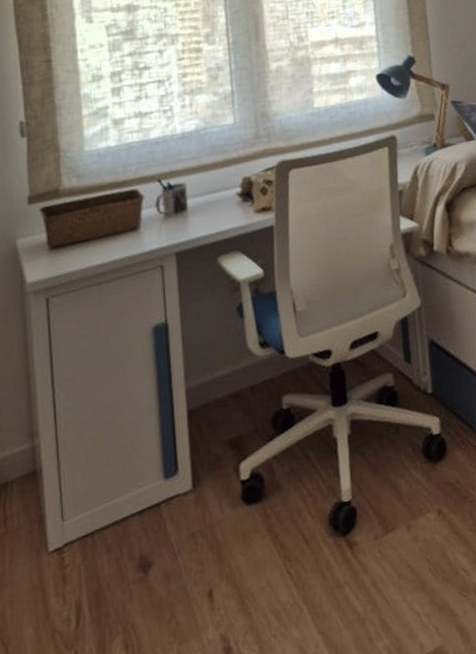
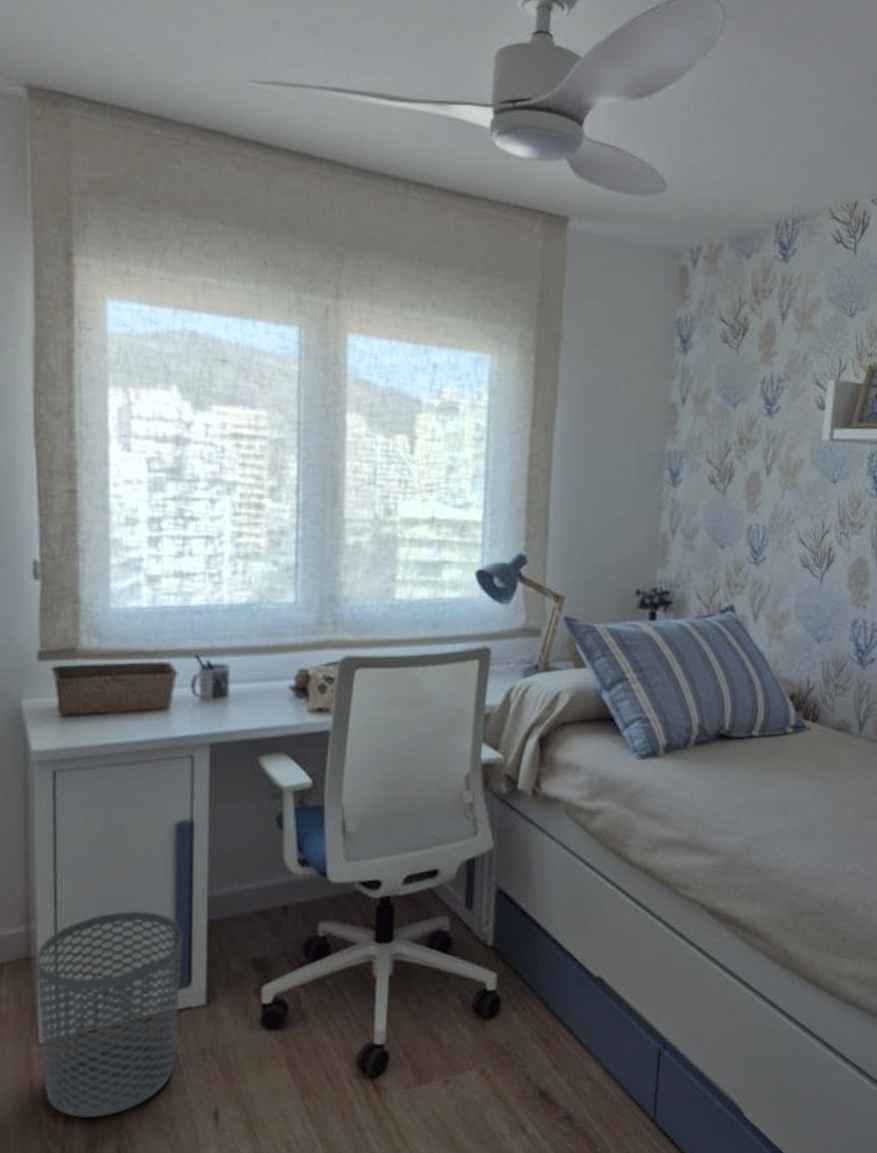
waste bin: none [41,411,171,620] -> present [36,911,183,1118]

